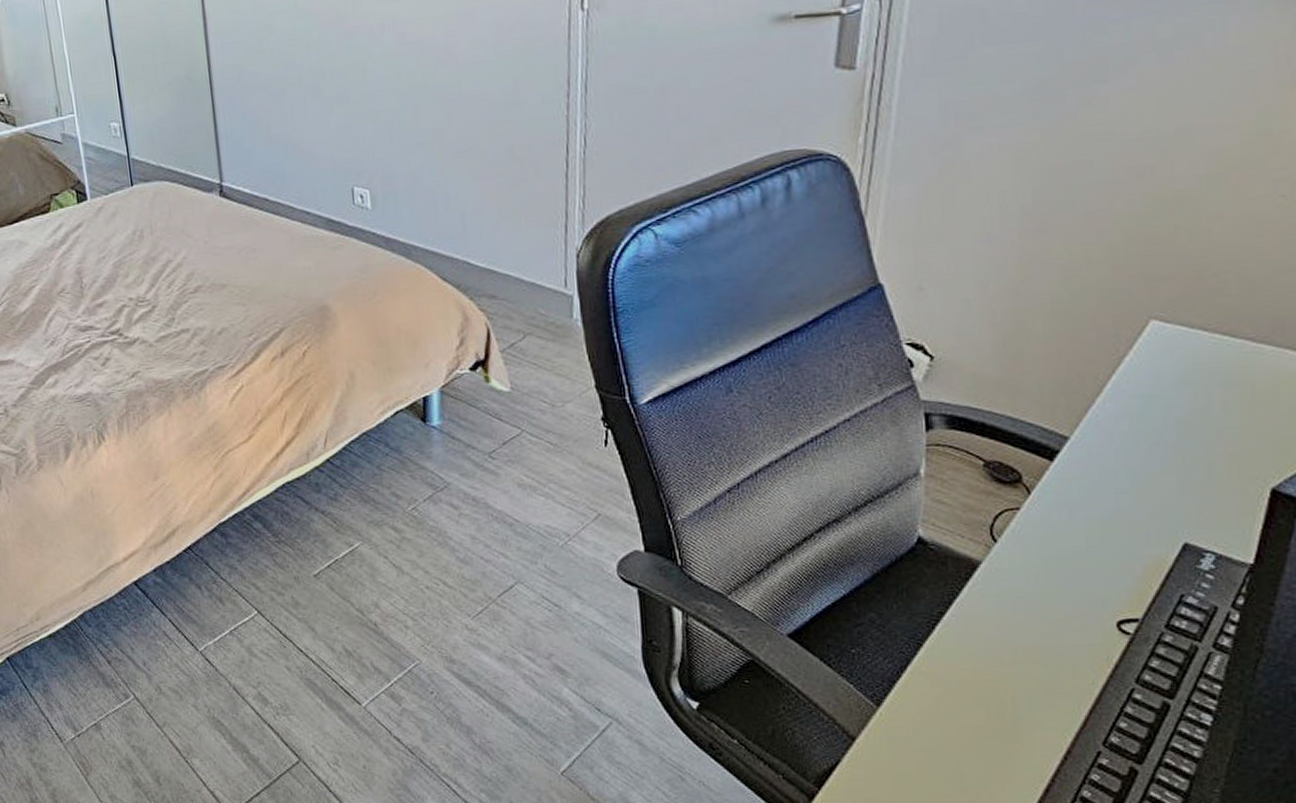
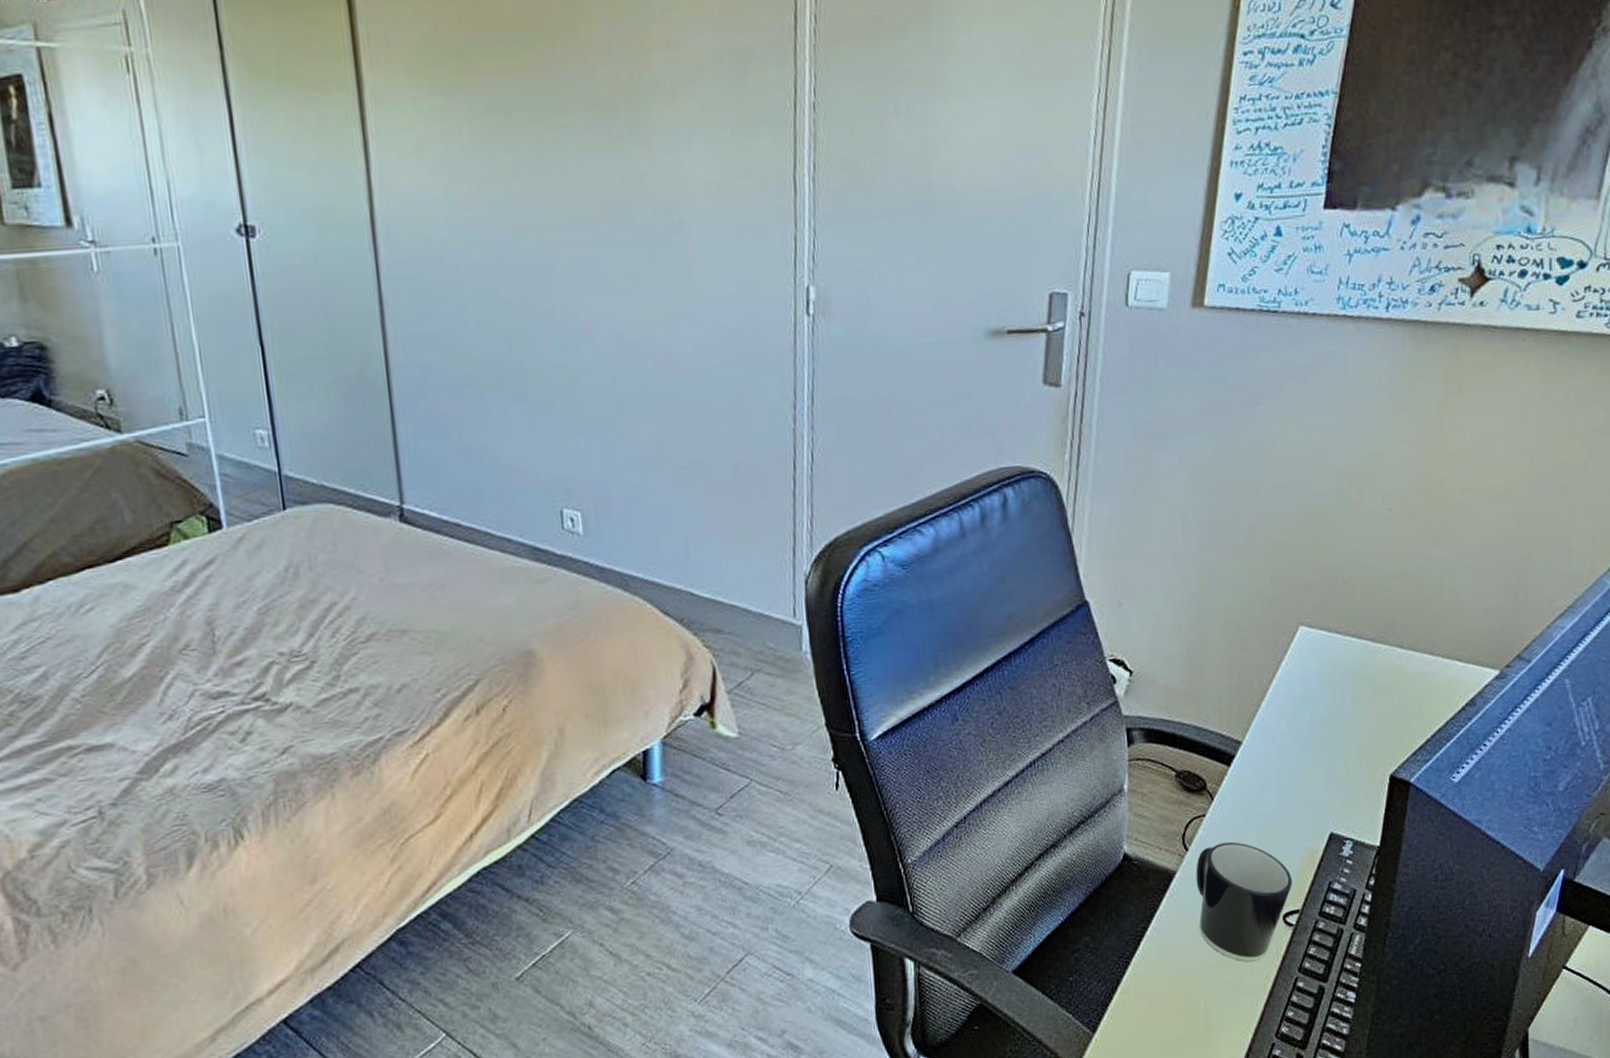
mug: none [1006,538,1131,665] -> present [1196,841,1293,962]

